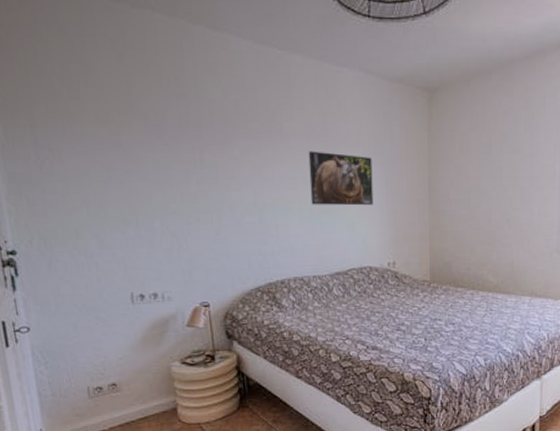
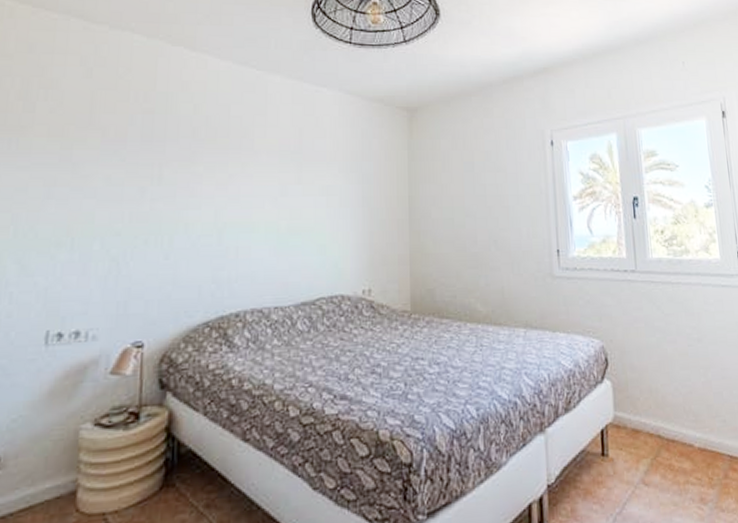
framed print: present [308,151,374,206] -> none [279,168,349,226]

